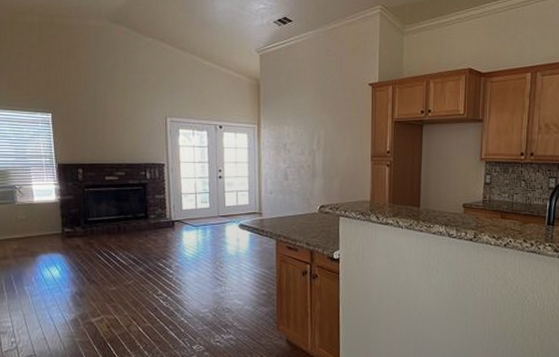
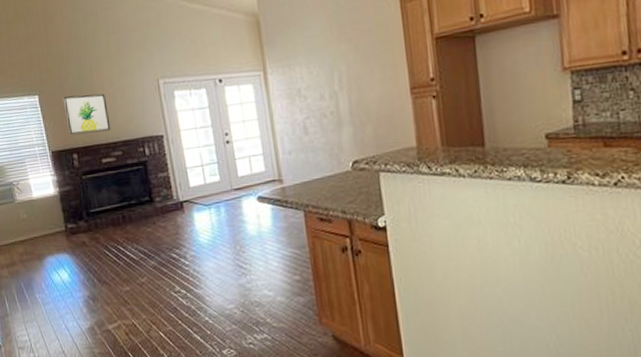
wall art: none [75,119,118,153] -> present [63,93,111,135]

